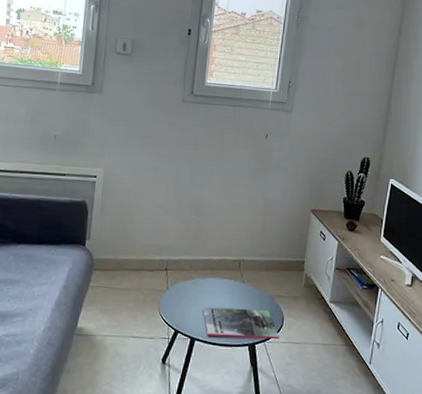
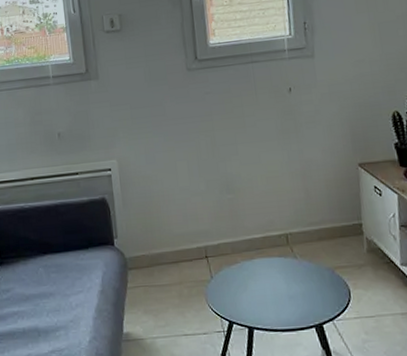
magazine: present [203,306,279,340] -> none [255,285,349,323]

